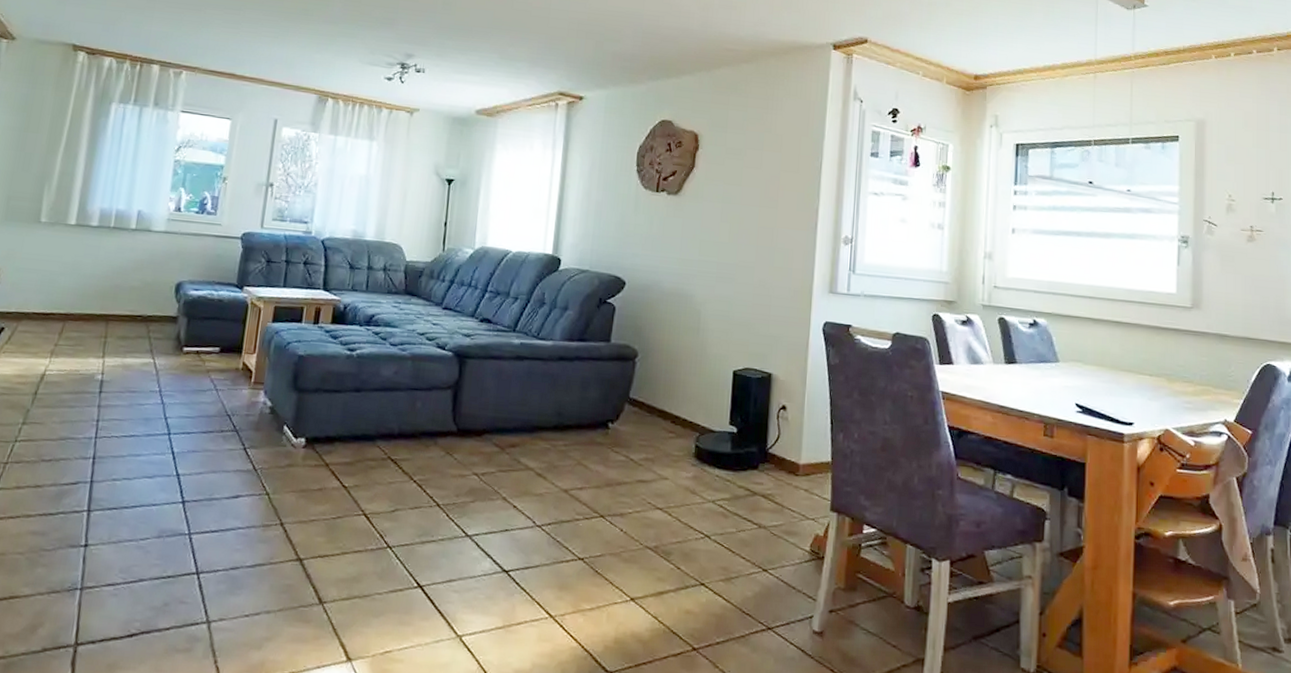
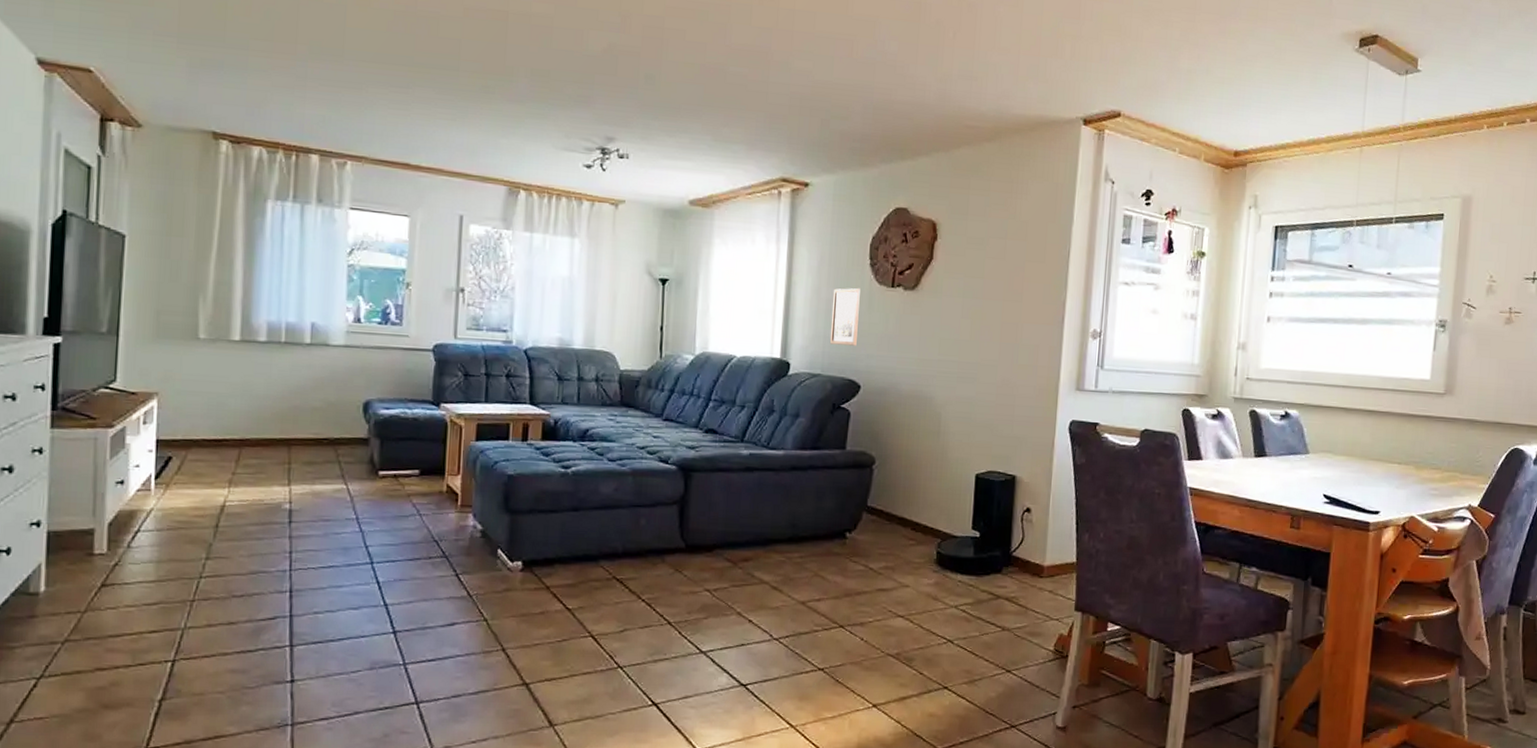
picture frame: none [598,191,627,245] -> present [829,287,860,346]

